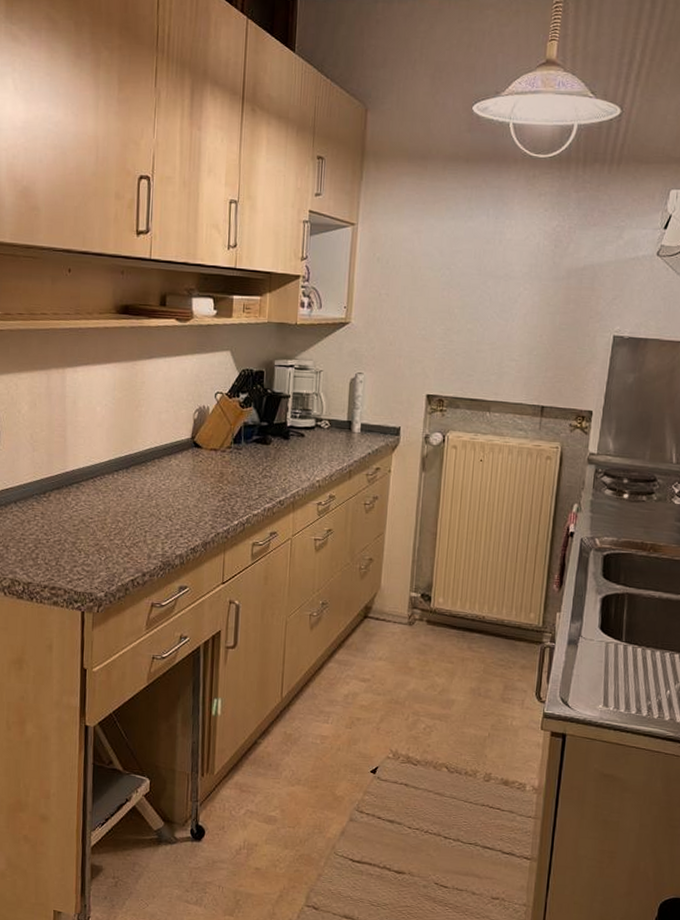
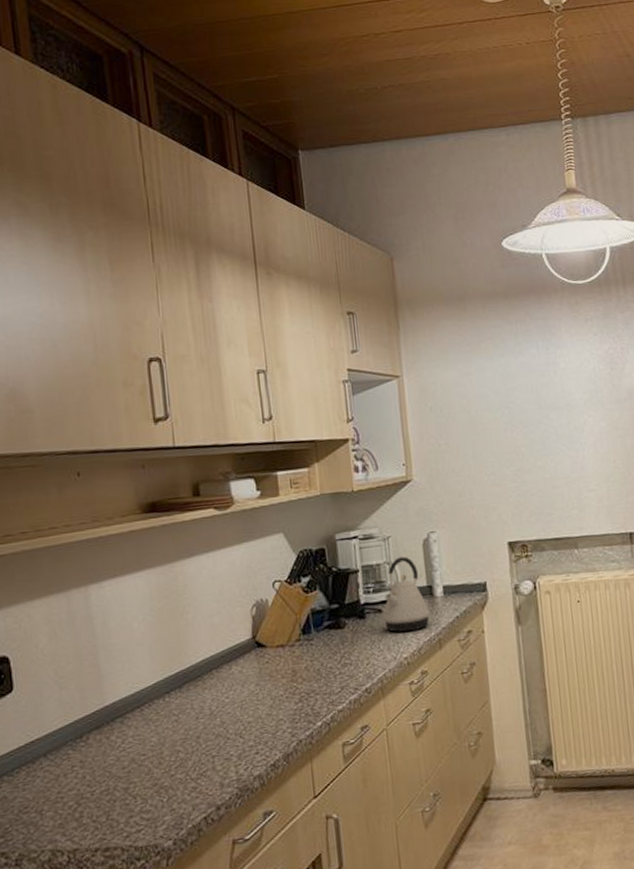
kettle: none [304,390,346,458] -> present [382,556,430,633]

